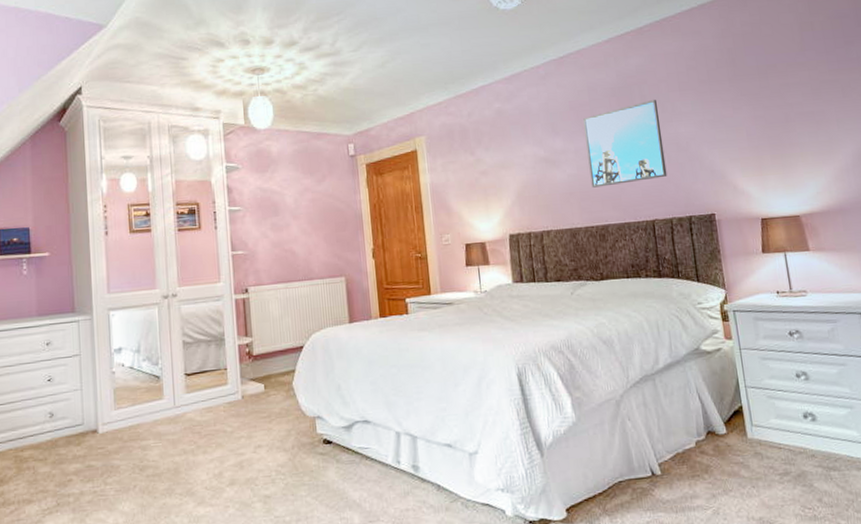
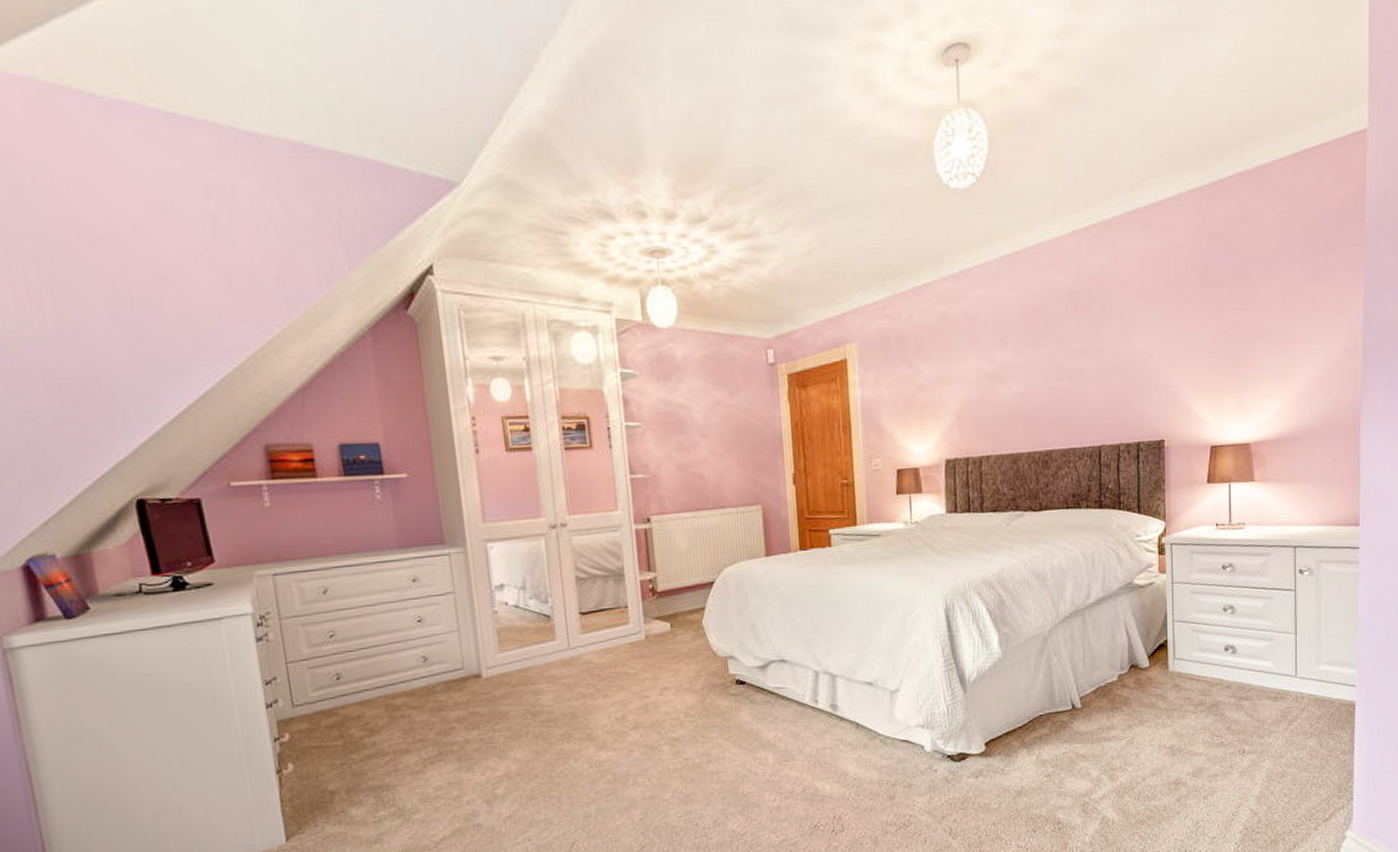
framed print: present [583,100,668,188] -> none [1036,308,1120,408]

